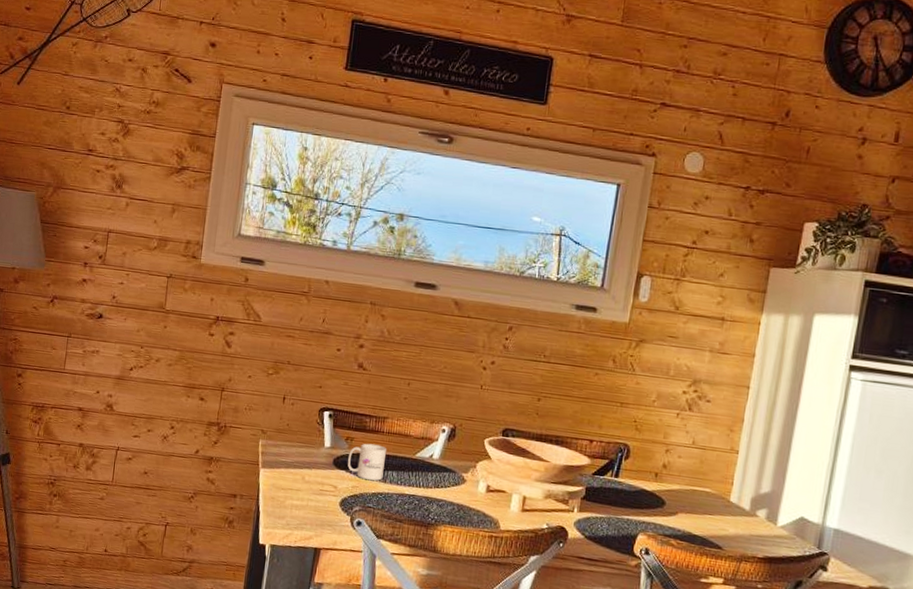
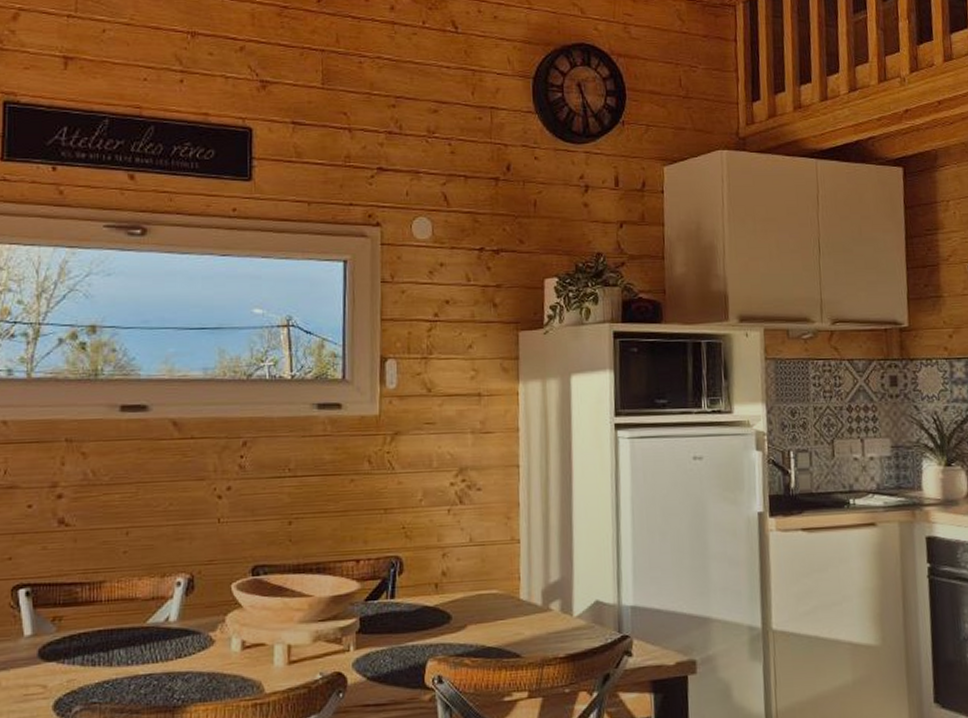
mug: present [347,443,387,481] -> none [57,618,109,668]

